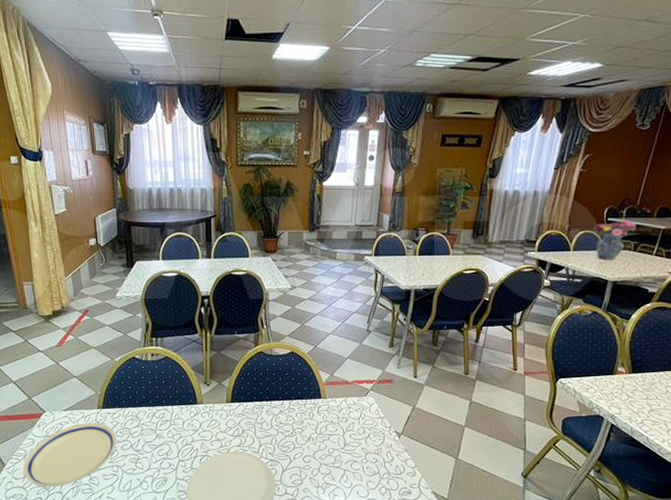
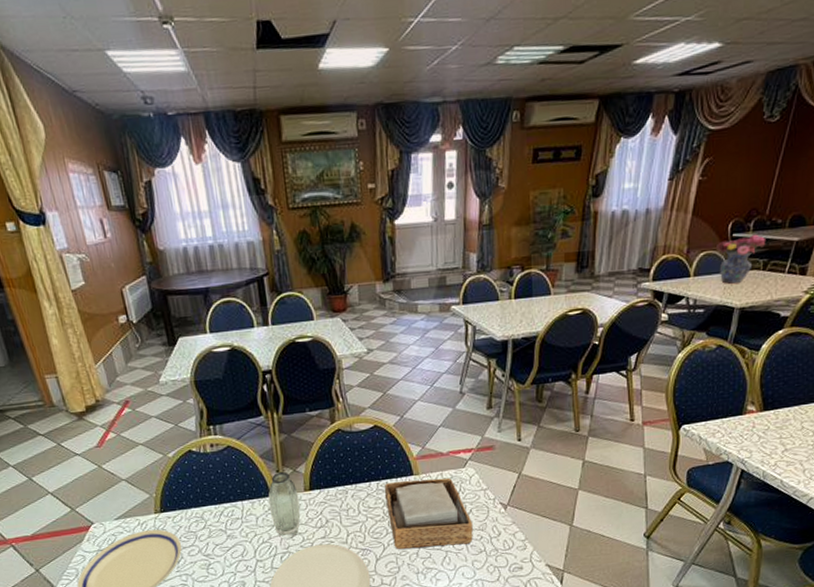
vase: none [195,383,221,443] -> present [268,471,301,539]
napkin holder: none [295,403,369,465] -> present [384,477,473,549]

